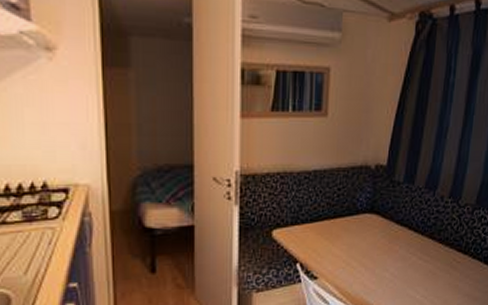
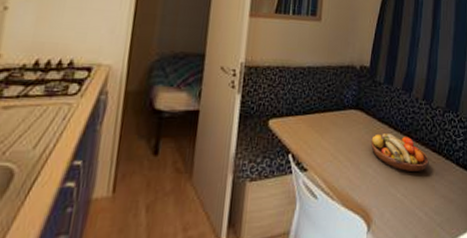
fruit bowl: none [388,236,453,274] -> present [371,134,429,173]

